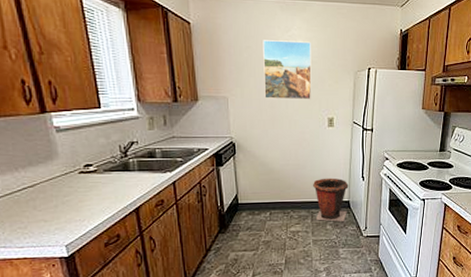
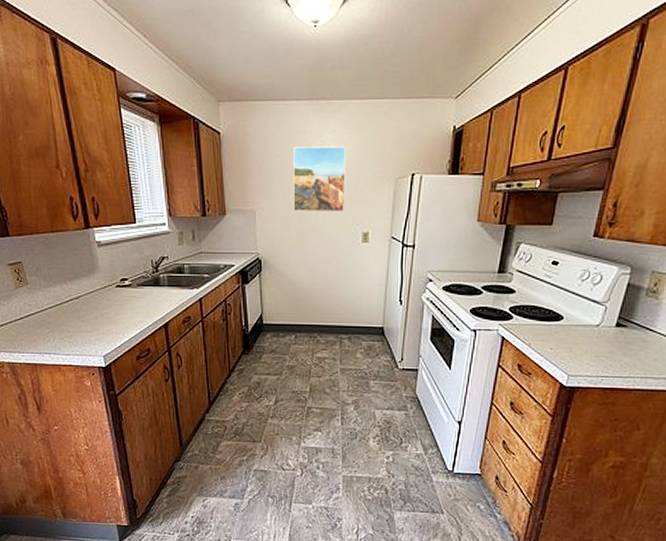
waste bin: present [313,178,349,222] -> none [343,300,384,350]

